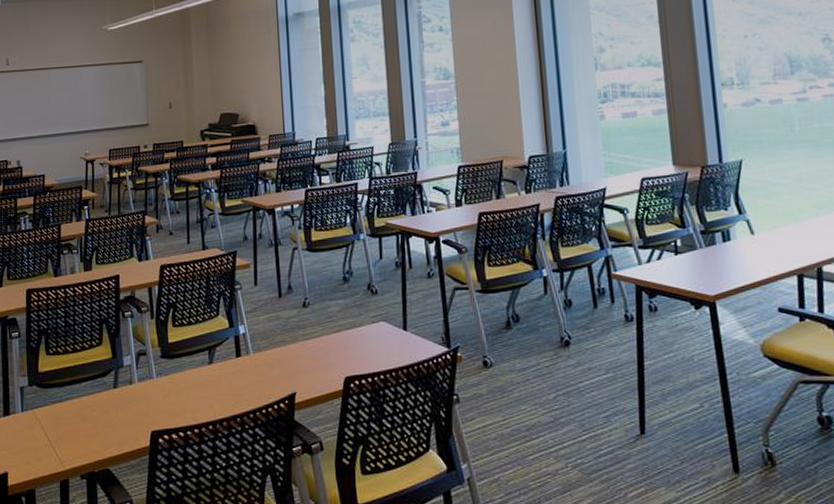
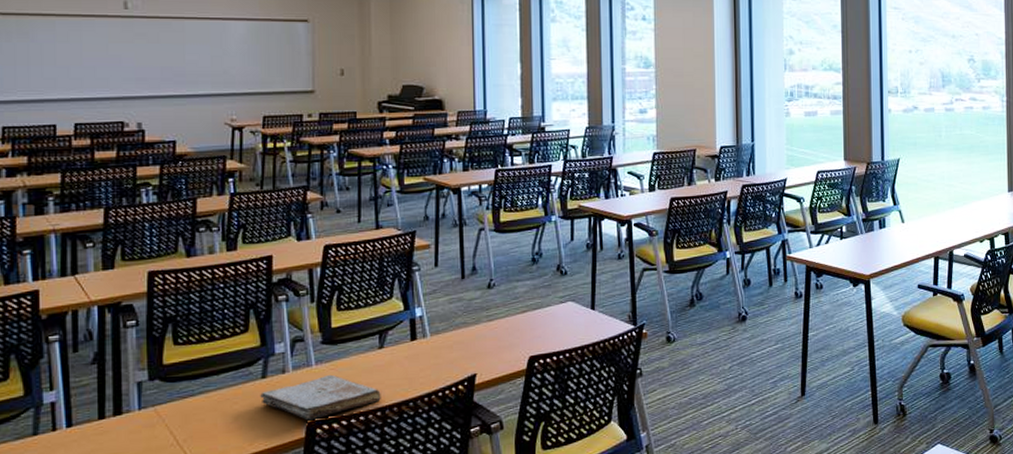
book: none [113,387,212,430] -> present [260,374,381,421]

